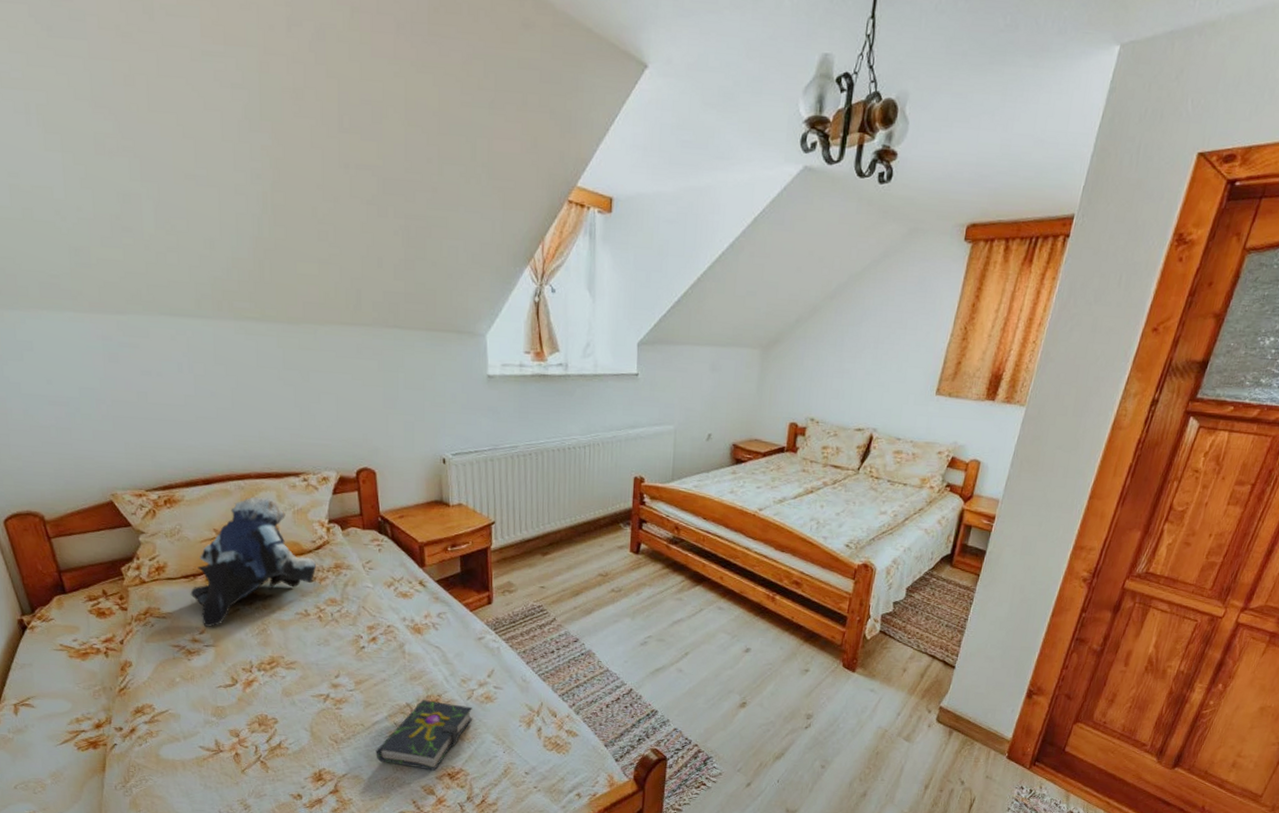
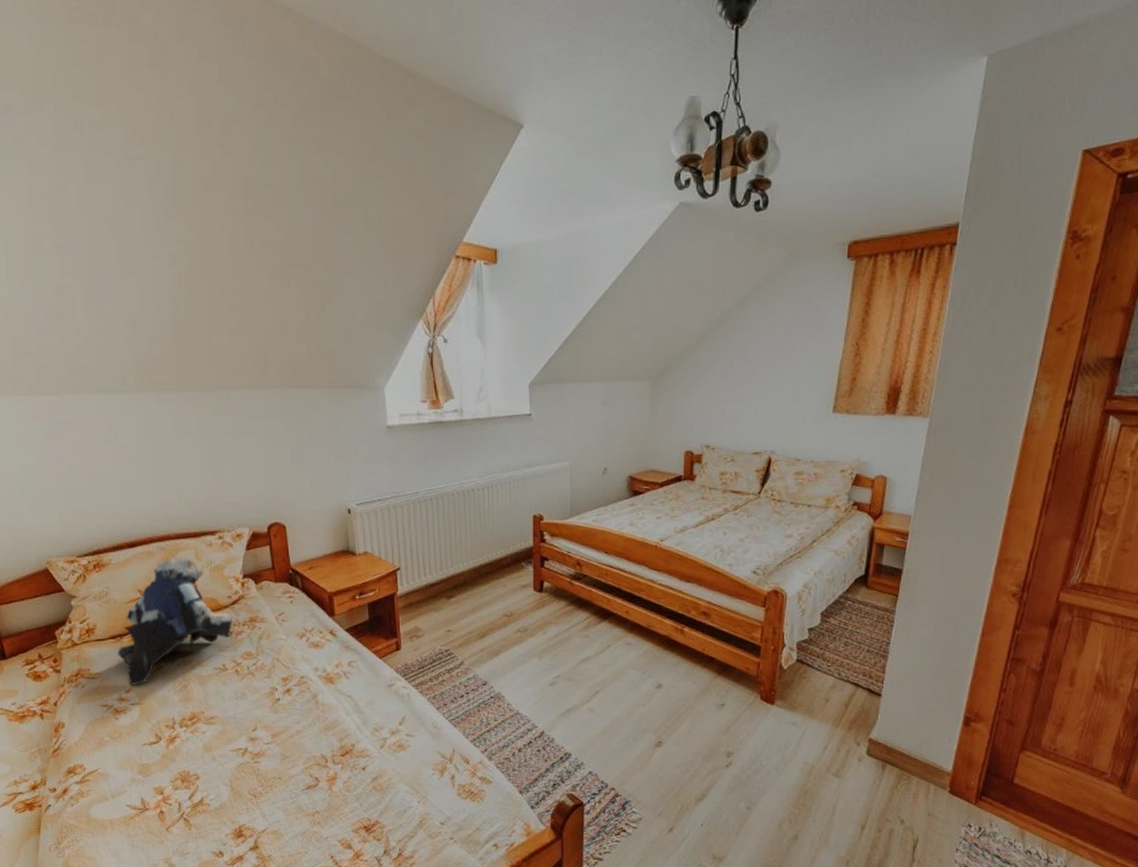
book: present [376,700,473,771] -> none [293,750,387,824]

